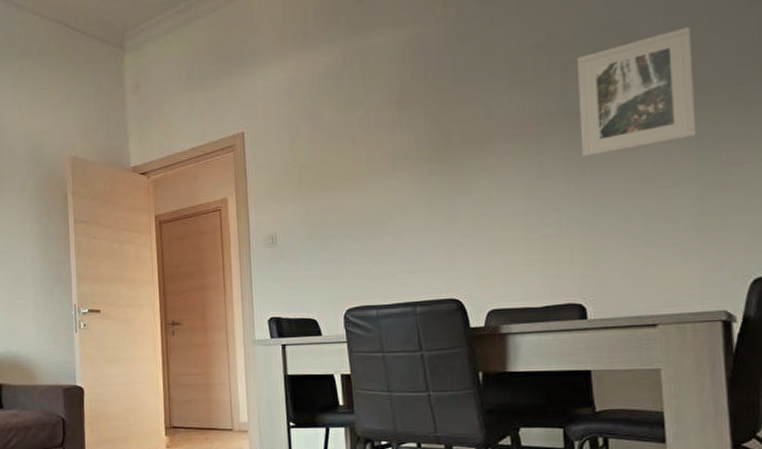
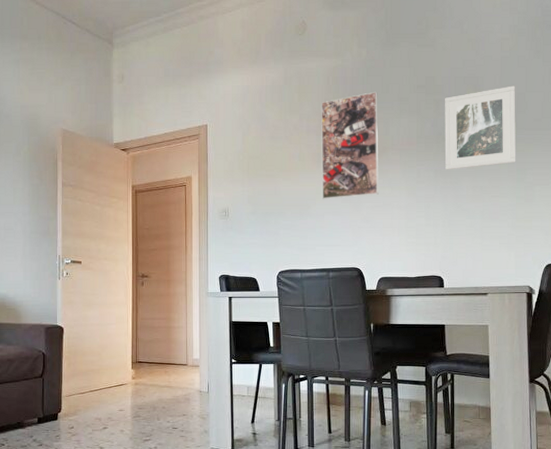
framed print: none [394,61,482,212] -> present [321,91,379,199]

